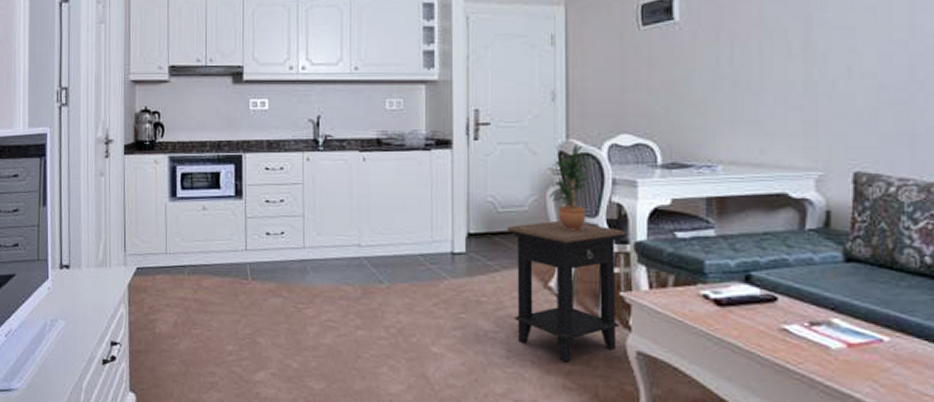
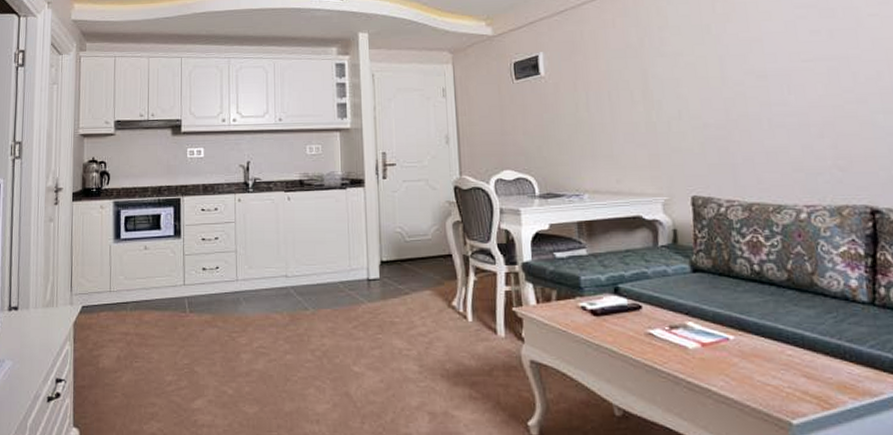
side table: present [506,220,627,363] -> none [413,246,515,374]
potted plant: present [549,145,596,230] -> none [448,180,486,255]

